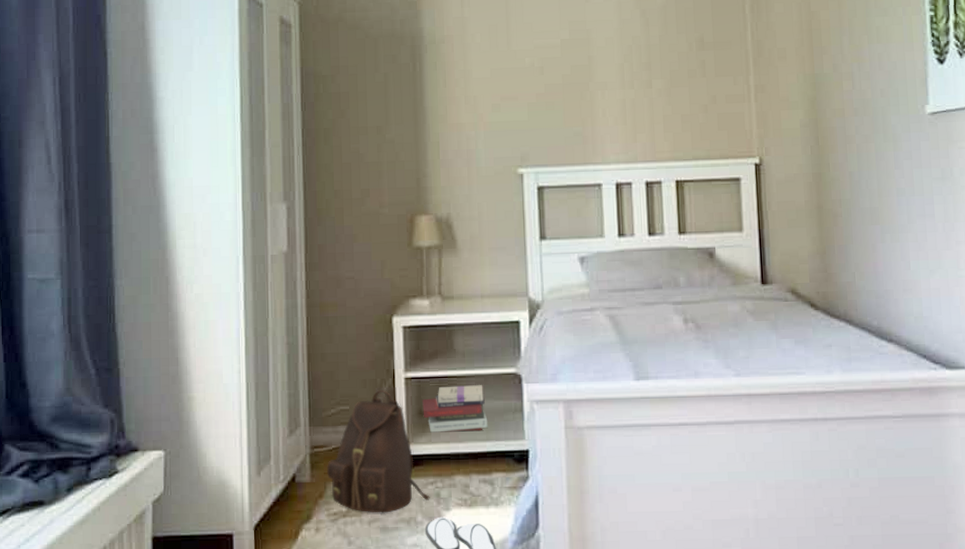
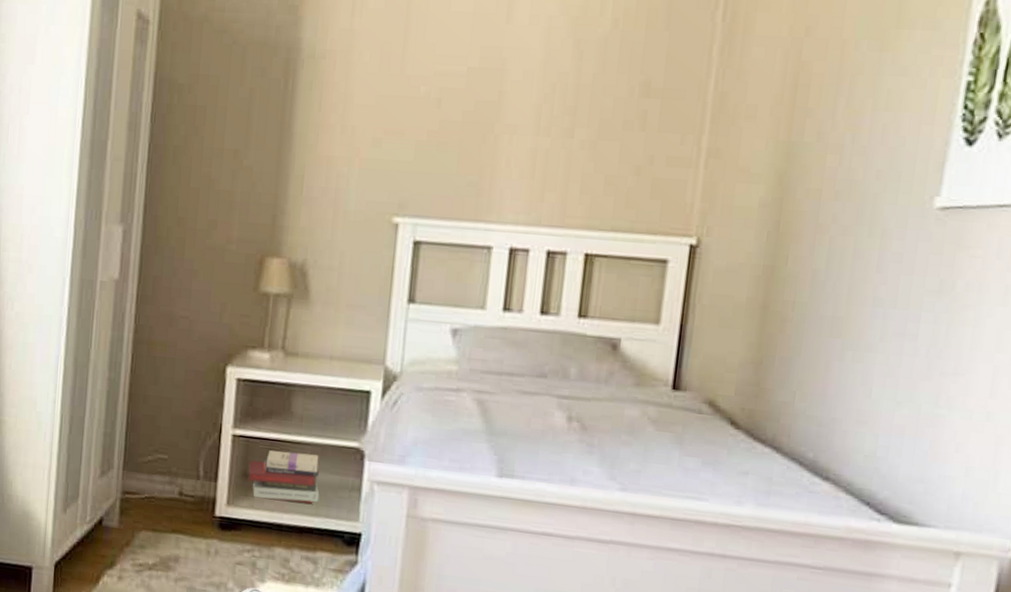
backpack: present [327,390,430,512] -> none [136,443,245,573]

